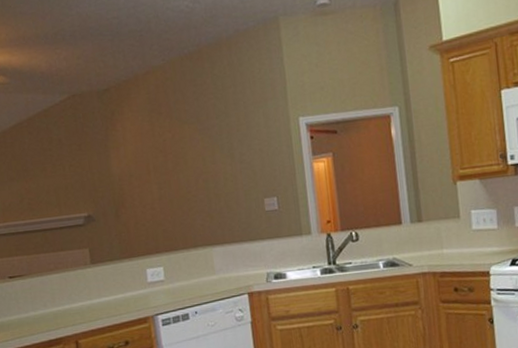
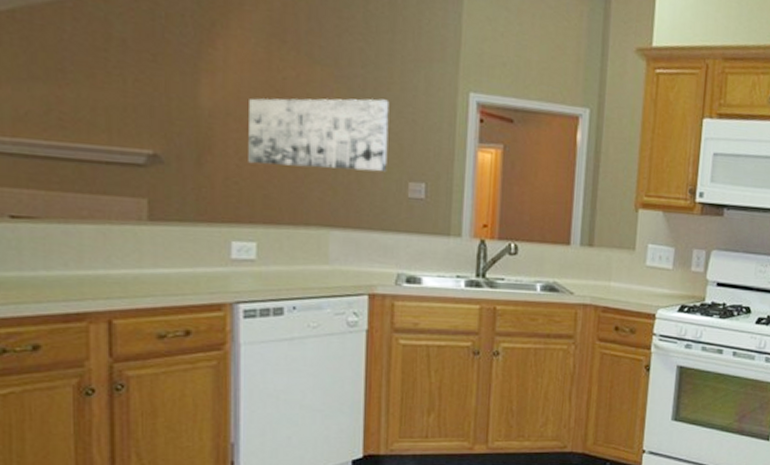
wall art: none [143,138,247,209] -> present [248,98,390,172]

